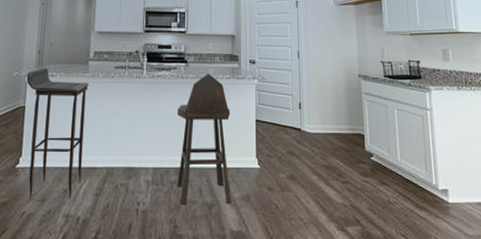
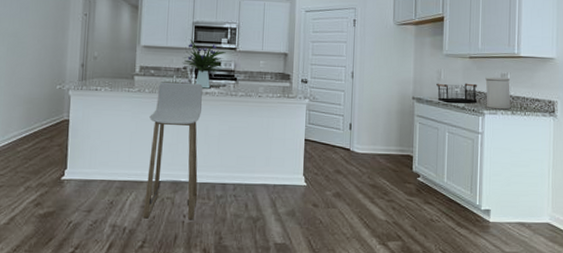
bar stool: present [26,68,89,200] -> none [70,82,135,211]
bar stool: none [96,66,155,208] -> present [143,82,203,220]
flower arrangement: none [134,24,176,72] -> present [182,39,226,89]
bar stool: present [177,73,232,205] -> none [223,91,280,219]
canister: none [427,52,456,85] -> present [485,77,511,110]

